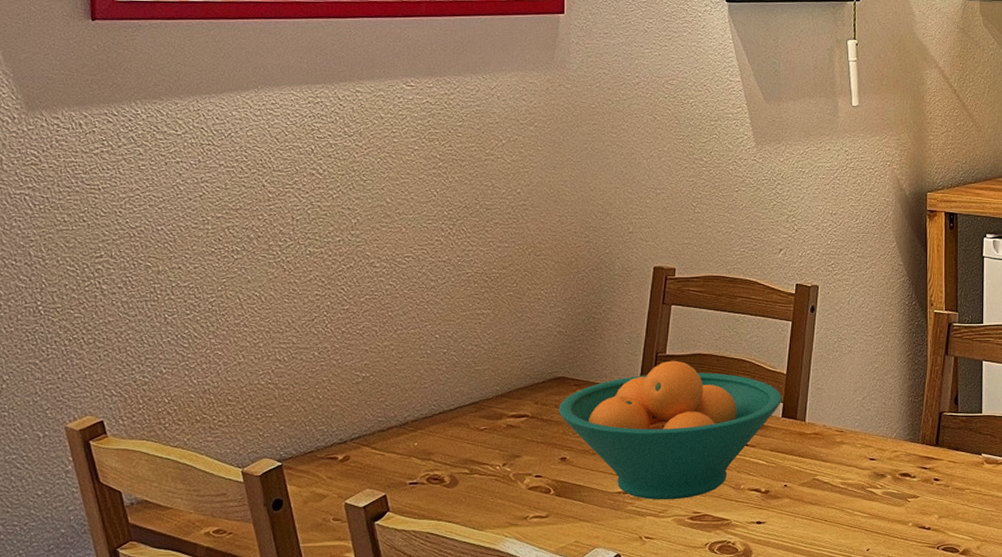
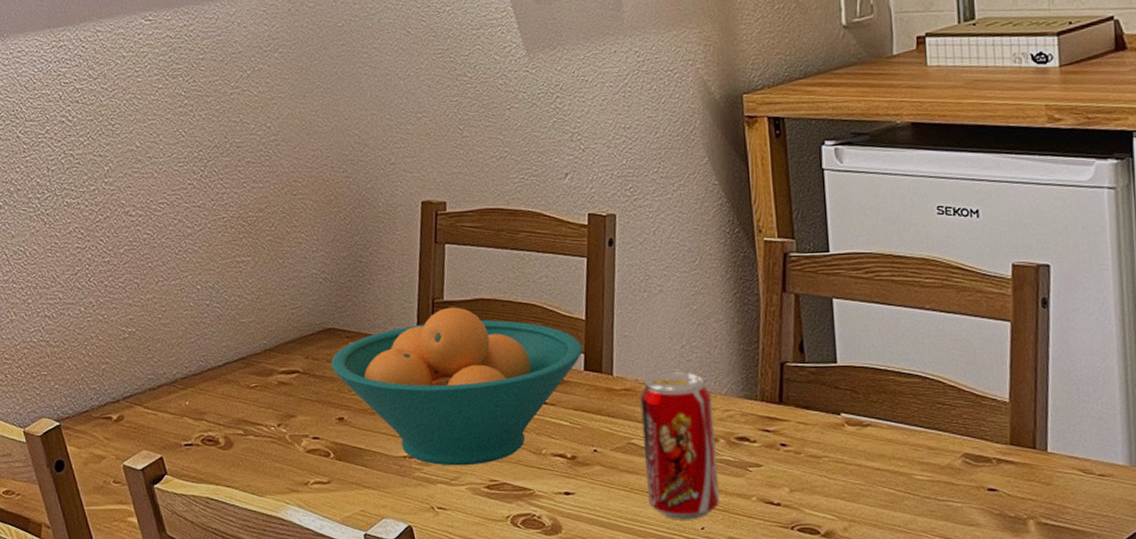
beverage can: none [825,419,884,543] -> present [640,372,720,519]

